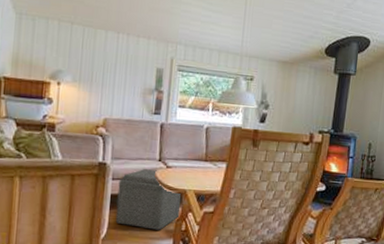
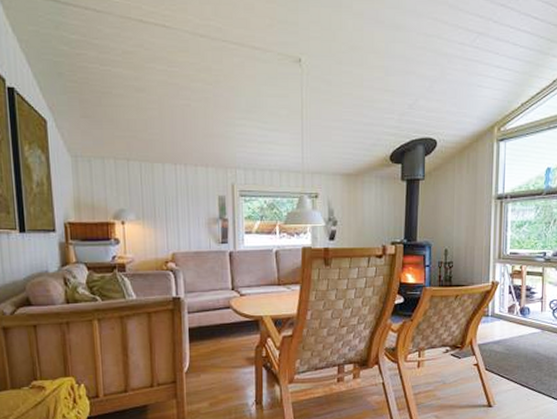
ottoman: present [115,168,181,230] -> none [195,298,259,359]

